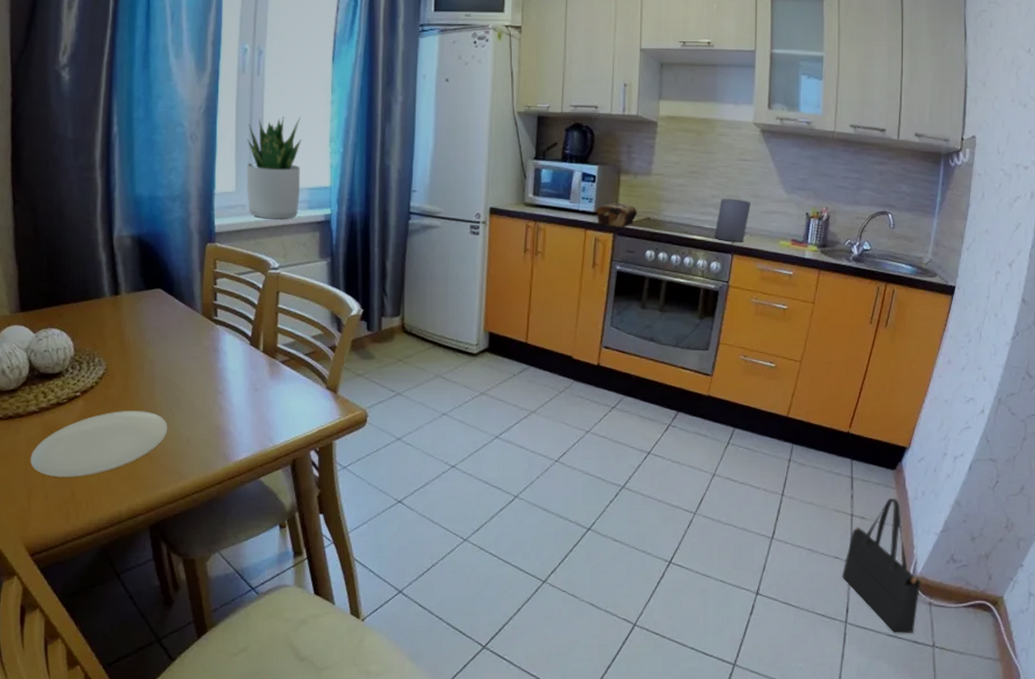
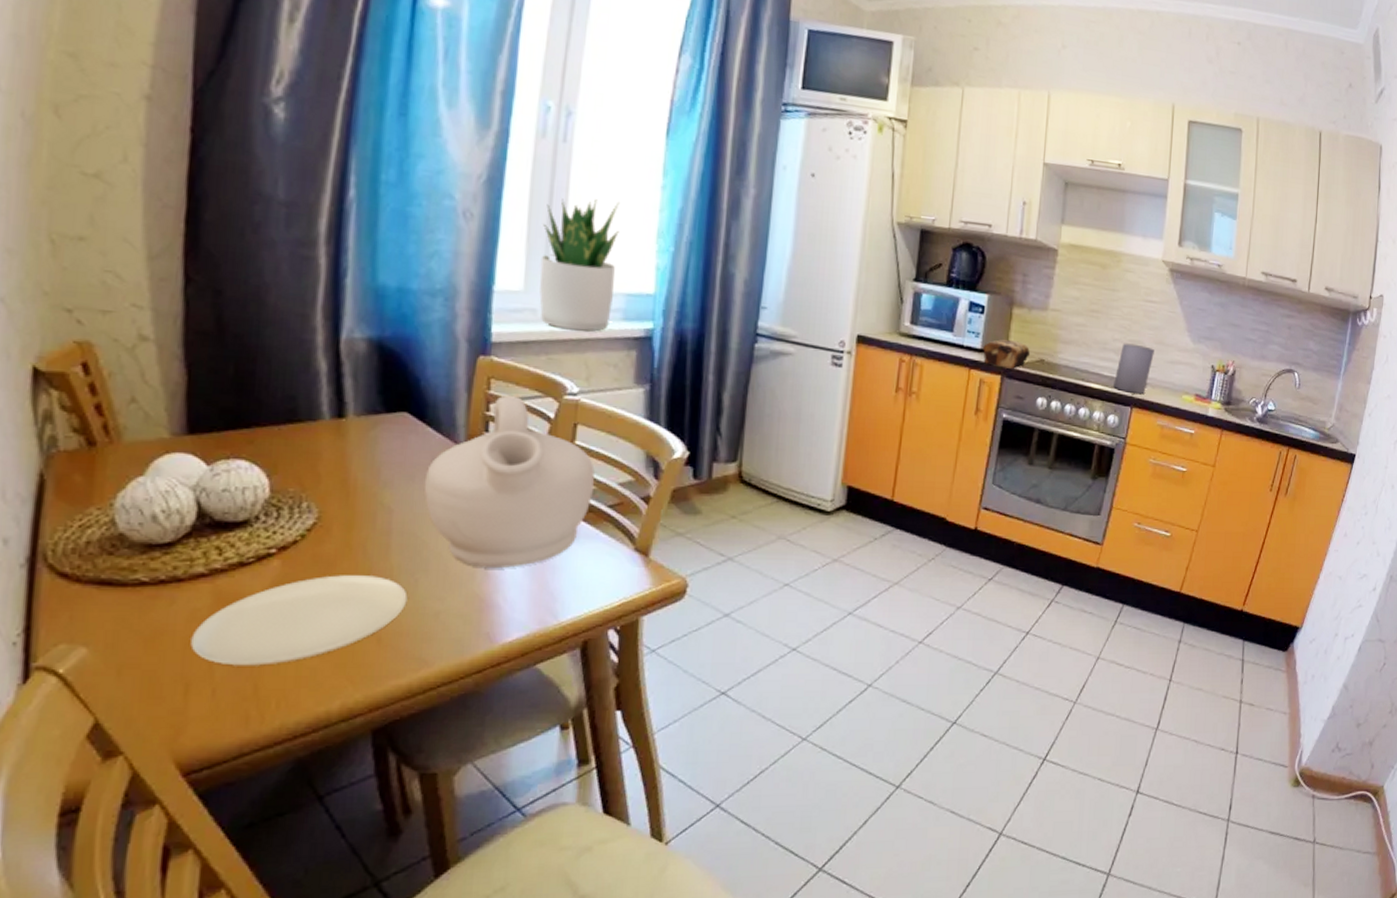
teapot: none [174,272,294,404] -> present [423,395,595,568]
tote bag: present [841,499,920,633] -> none [1226,683,1305,830]

